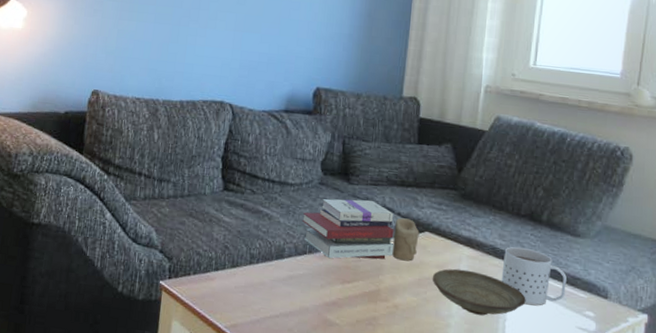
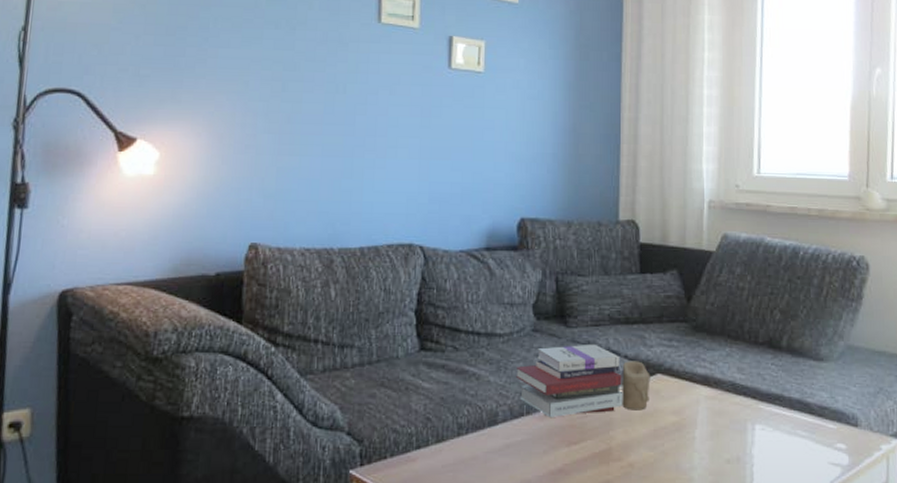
decorative bowl: present [432,268,526,316] -> none [668,412,773,463]
mug: present [501,246,567,306] -> none [744,379,814,445]

